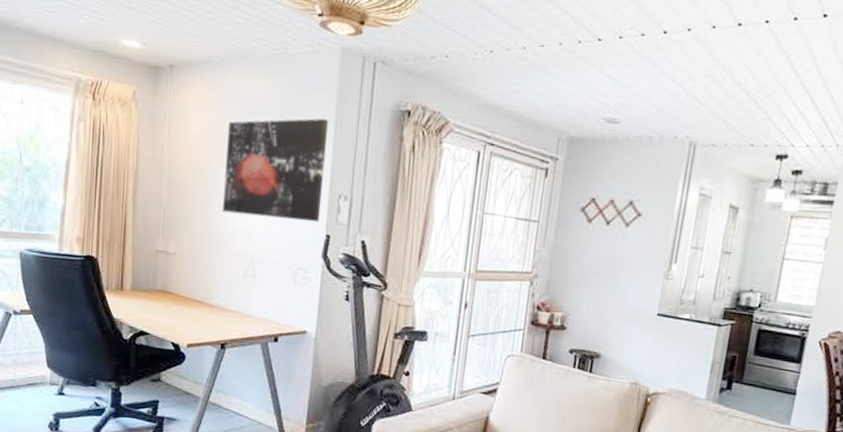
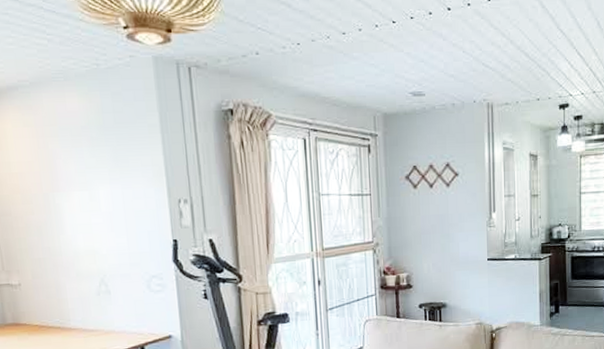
wall art: present [221,118,329,223] -> none [51,127,163,235]

